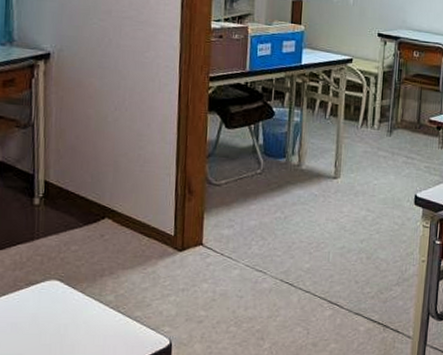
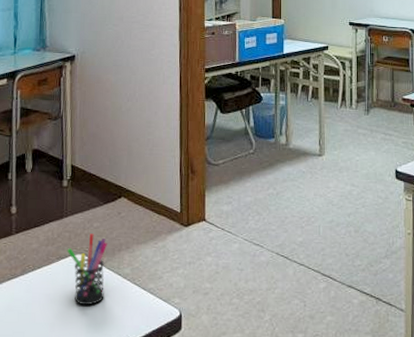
pen holder: none [38,257,88,335] -> present [67,233,108,306]

